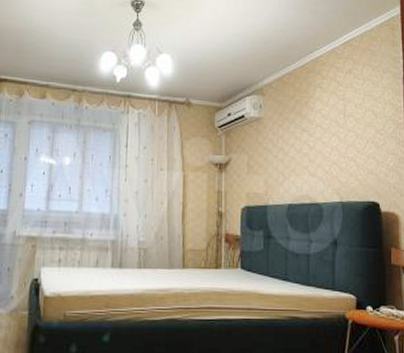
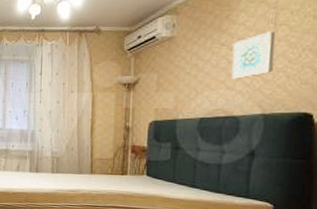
wall art: none [312,121,346,165] -> present [232,31,275,79]

